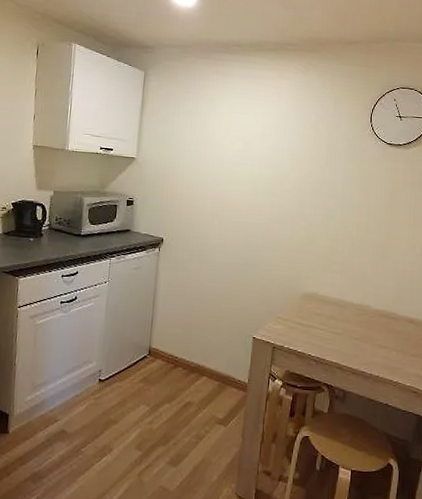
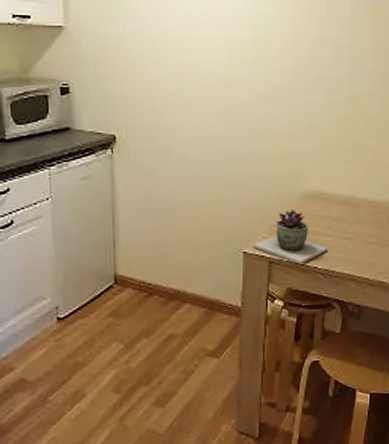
succulent plant: none [260,306,320,351] -> present [252,210,327,264]

